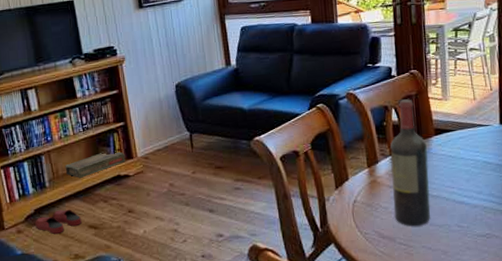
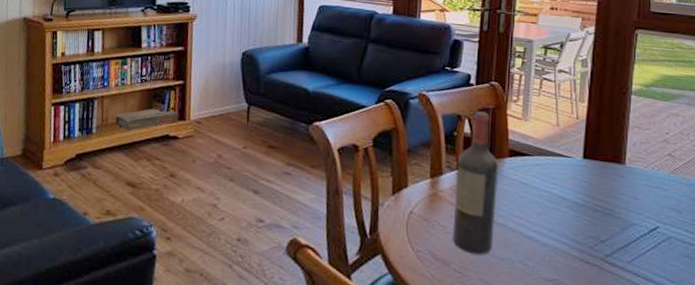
slippers: present [35,209,82,234] -> none [73,159,121,185]

